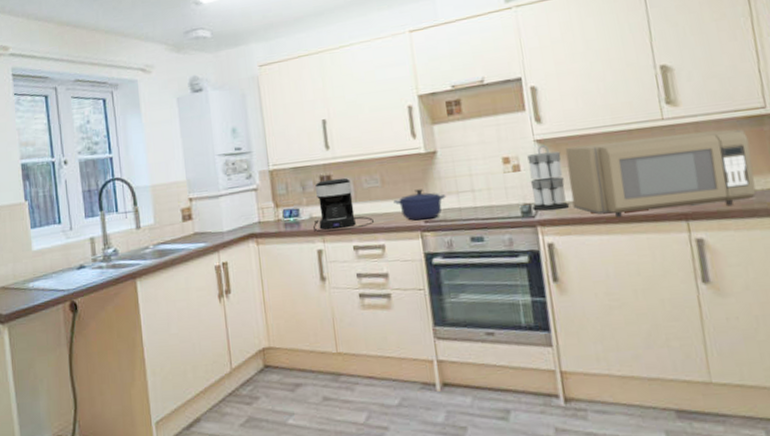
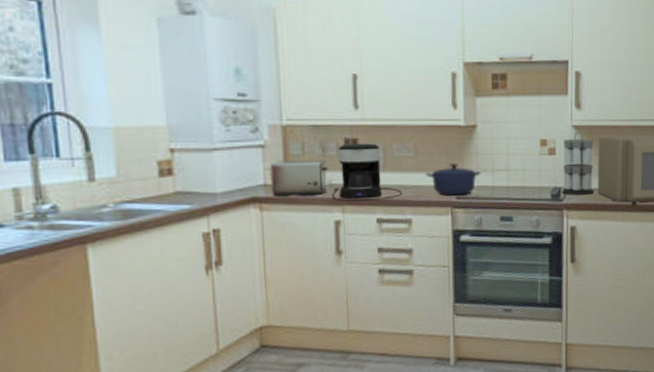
toaster: none [261,196,309,232] -> present [269,159,328,197]

